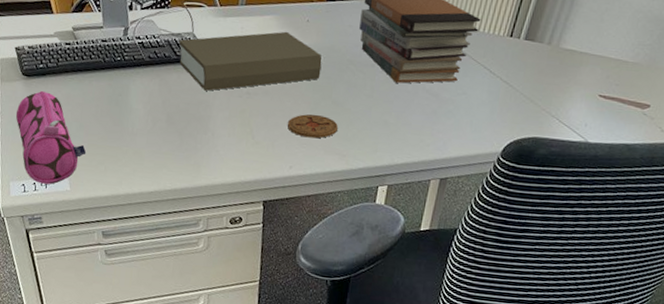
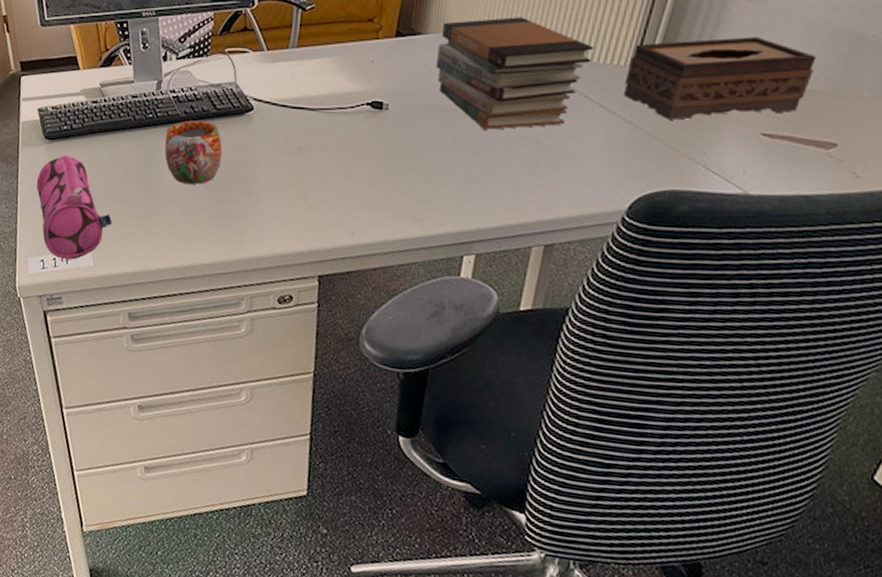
mug: none [131,64,182,121] -> present [164,120,223,184]
book: present [179,31,322,91] -> none [219,75,390,148]
coaster: present [287,114,338,139] -> none [347,170,411,200]
tissue box: none [501,18,640,82] -> present [623,37,817,120]

